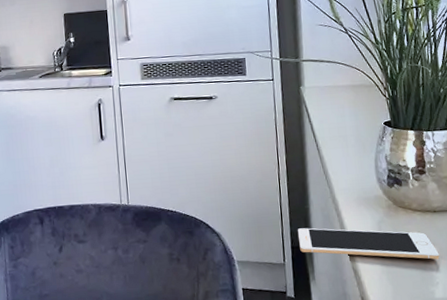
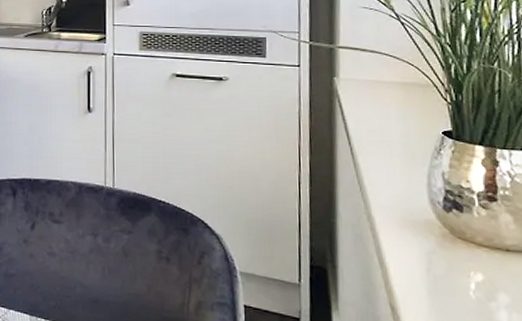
cell phone: present [297,228,440,260] -> none [319,245,512,311]

